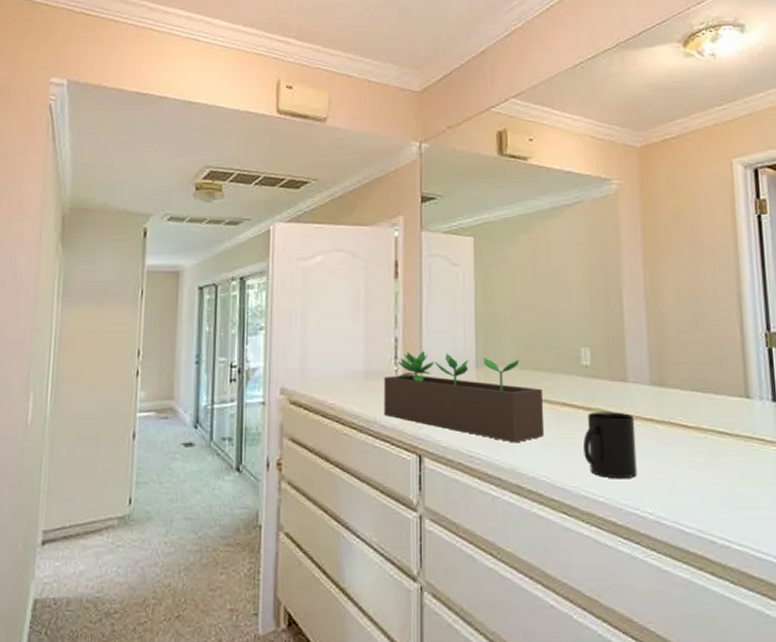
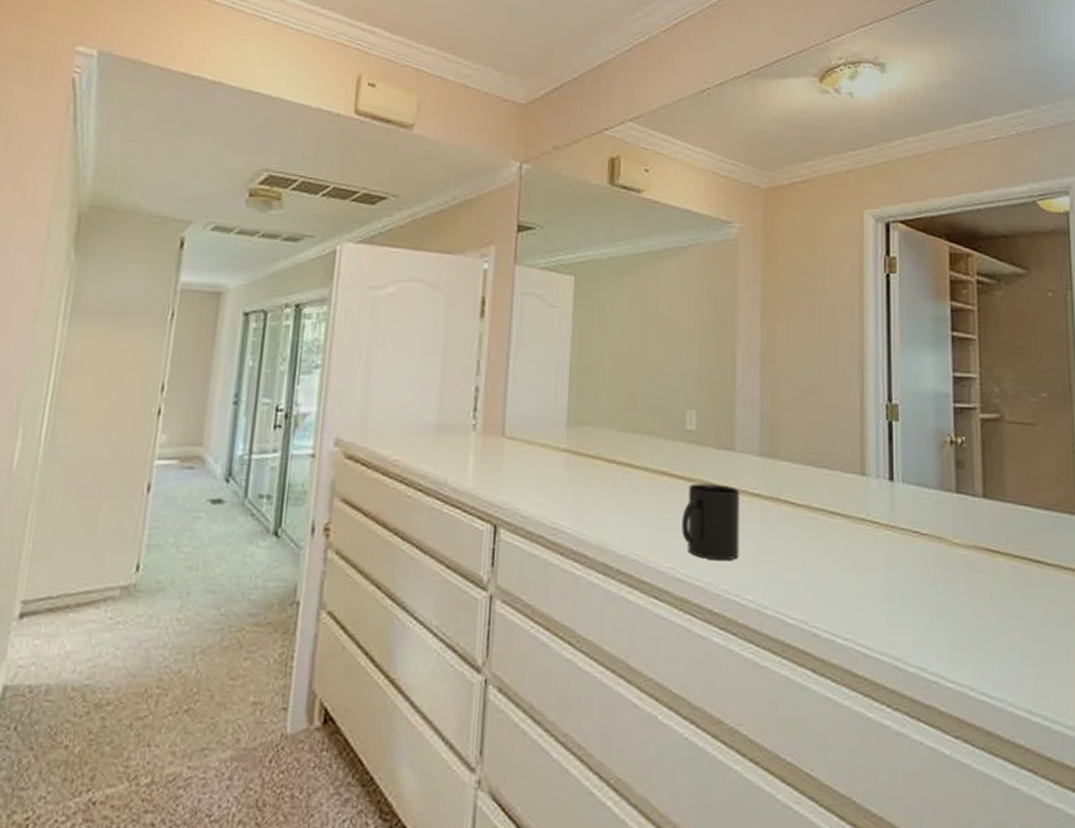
succulent planter: present [384,350,544,443] -> none [456,403,640,515]

